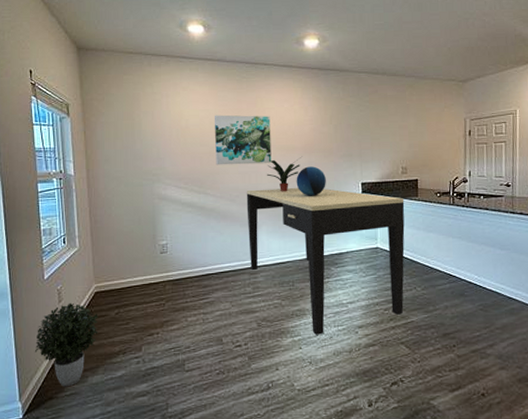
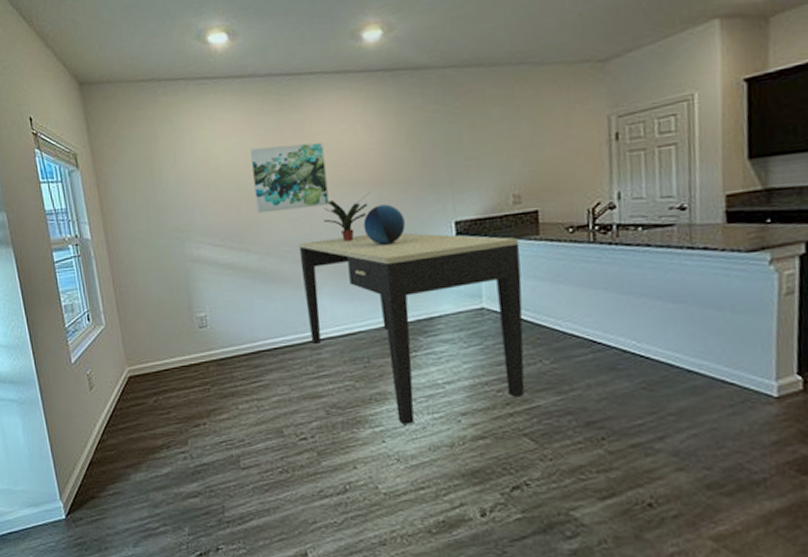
potted plant: present [34,302,98,387] -> none [70,389,137,486]

